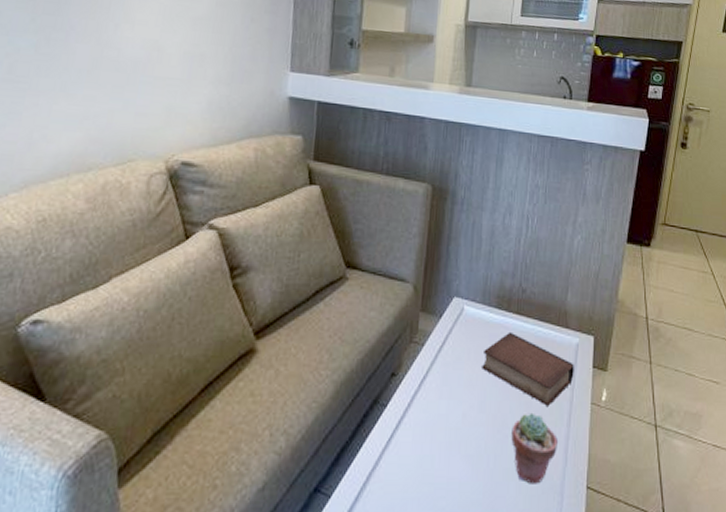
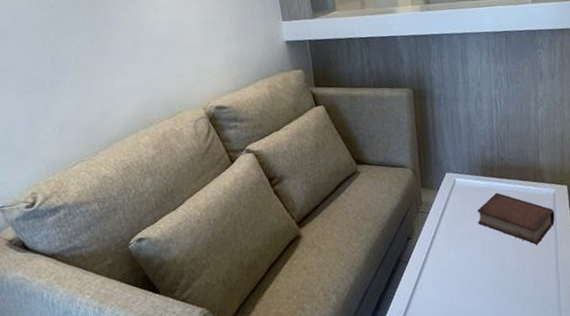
potted succulent: present [511,412,559,484] -> none [510,251,551,305]

